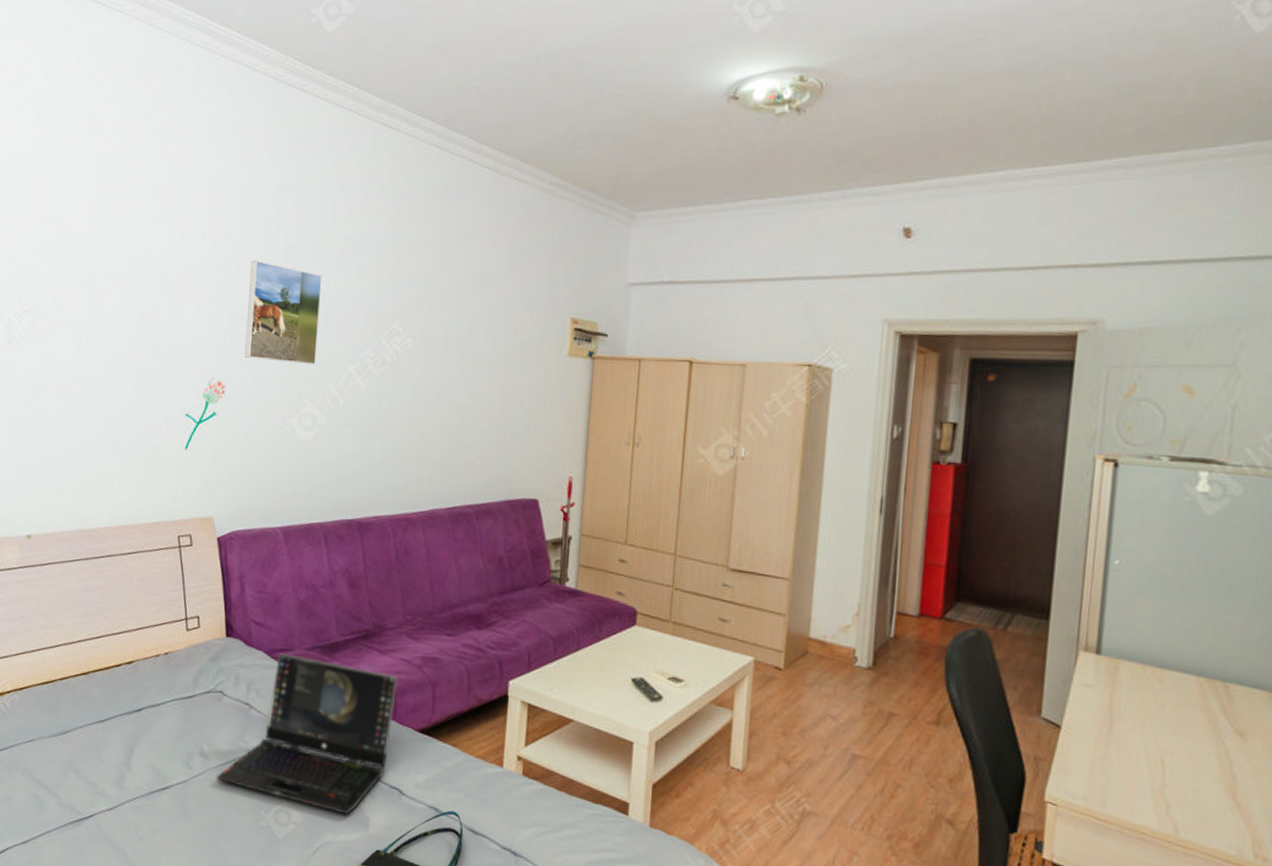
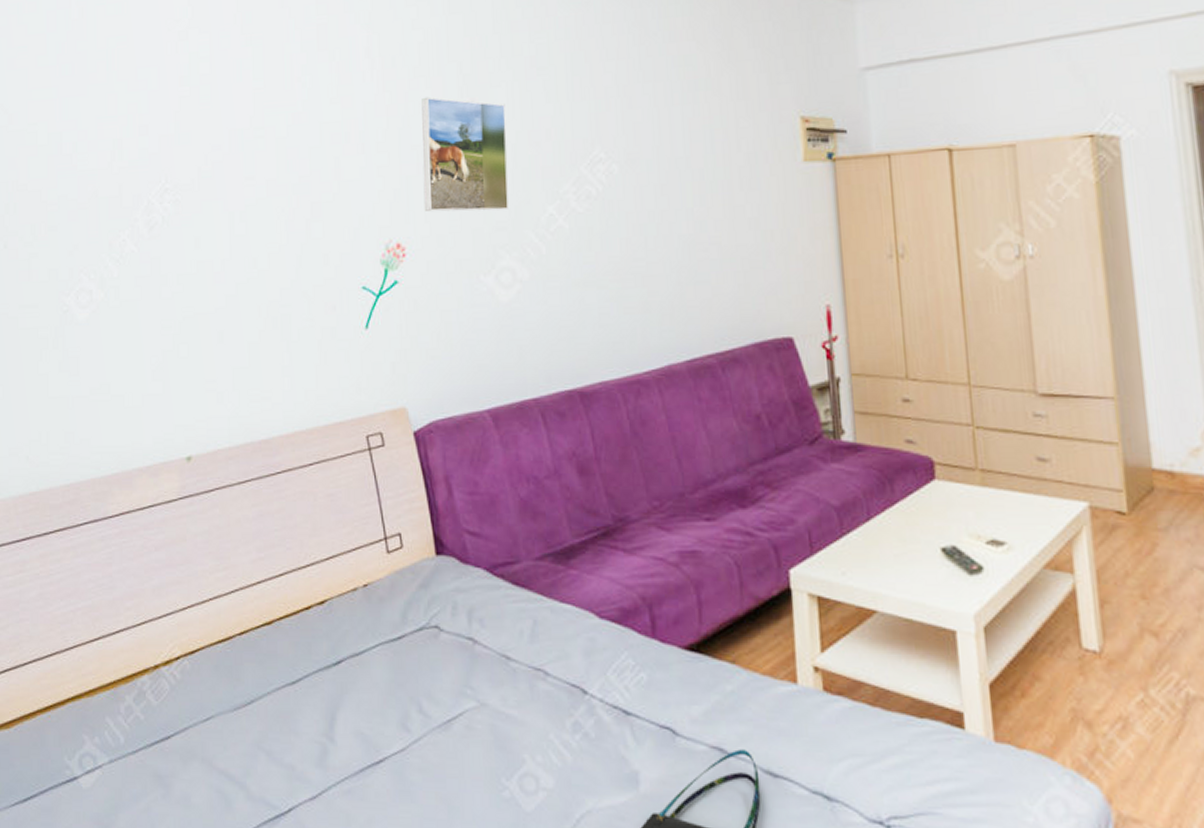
laptop computer: present [217,653,398,815] -> none [442,568,653,770]

